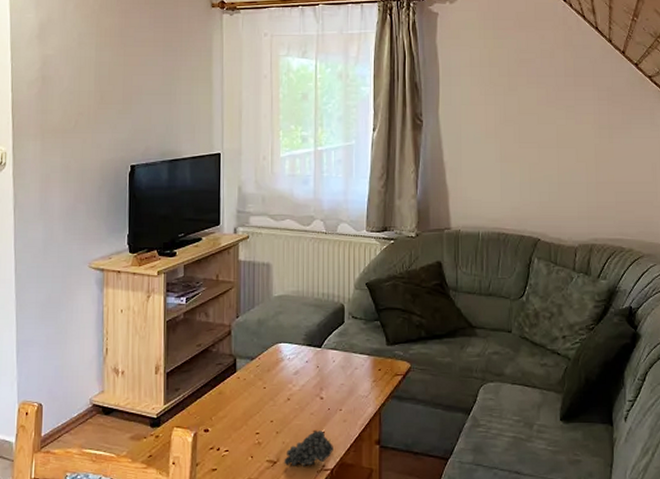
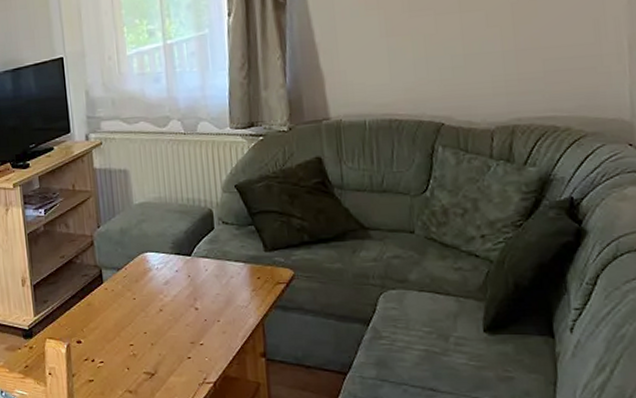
fruit: present [284,431,333,466] -> none [162,342,214,379]

